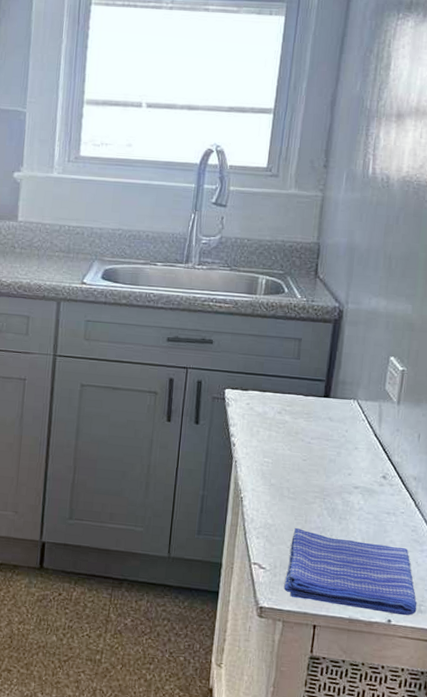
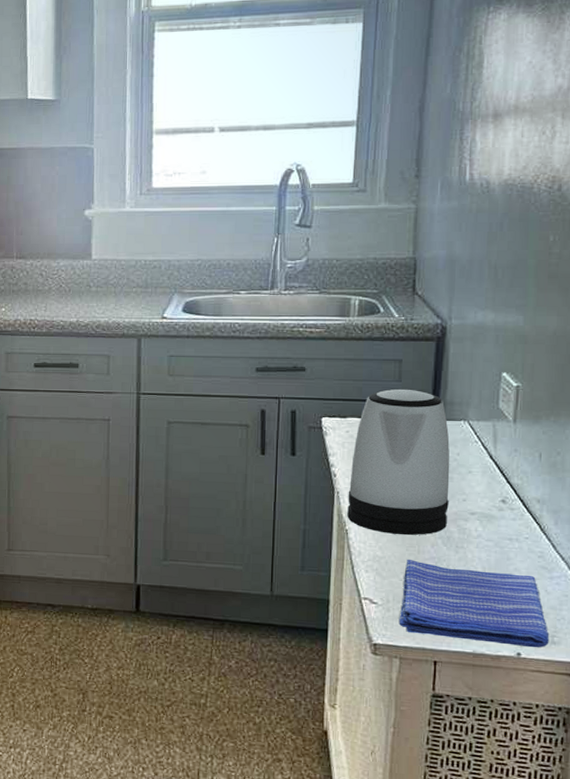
kettle: none [243,365,340,506] -> present [347,388,450,536]

